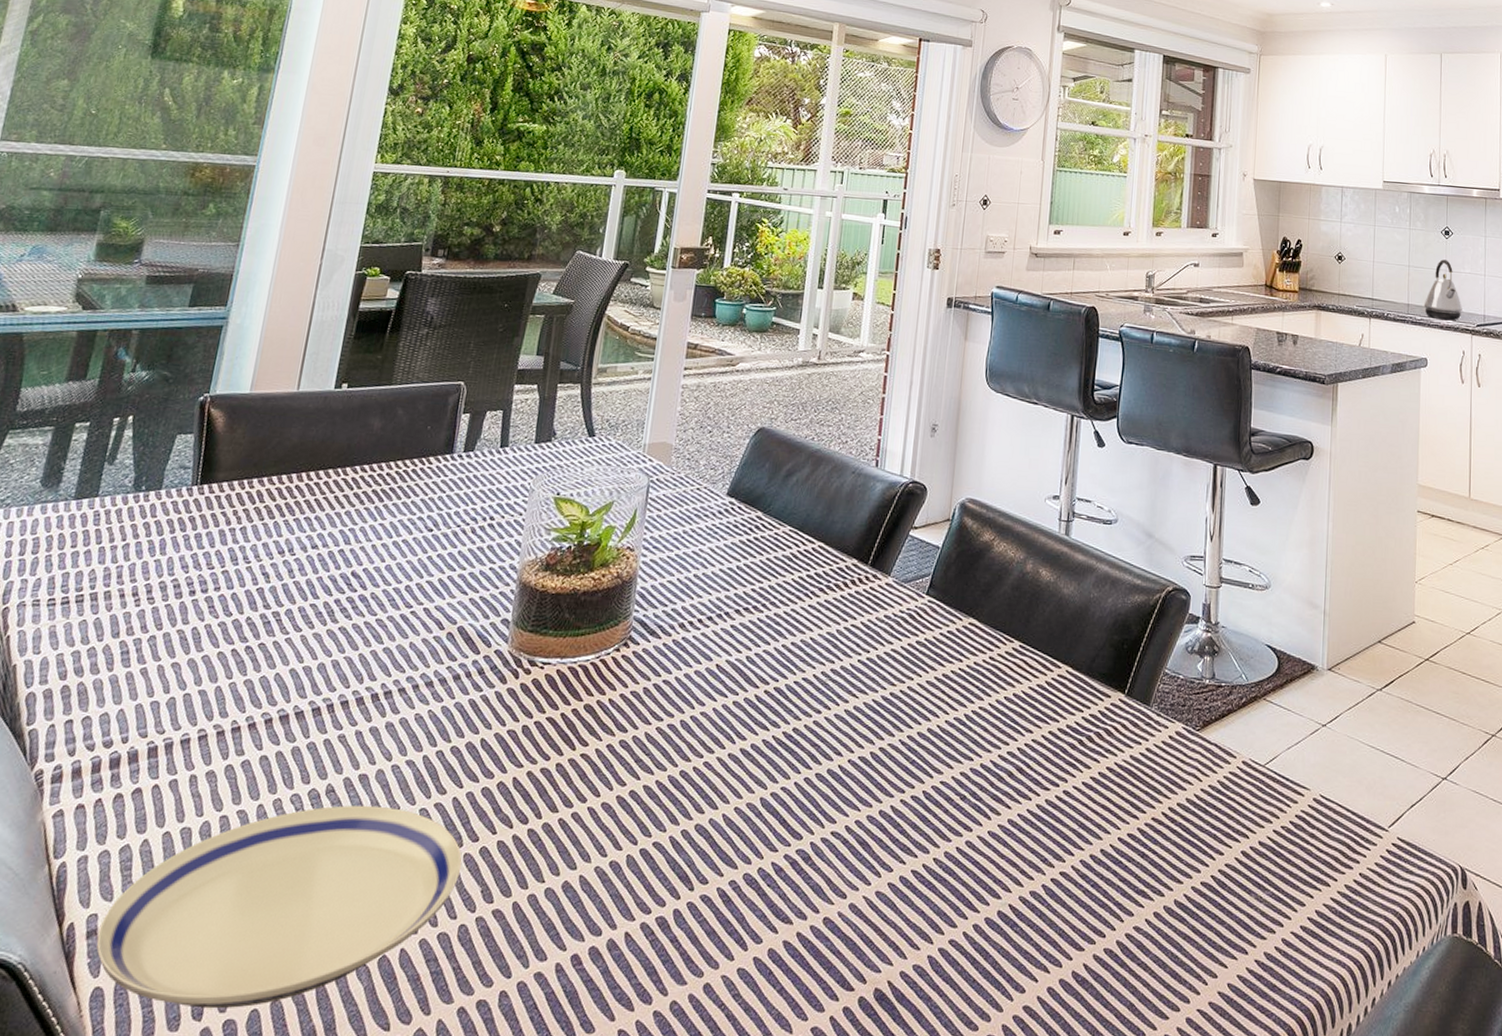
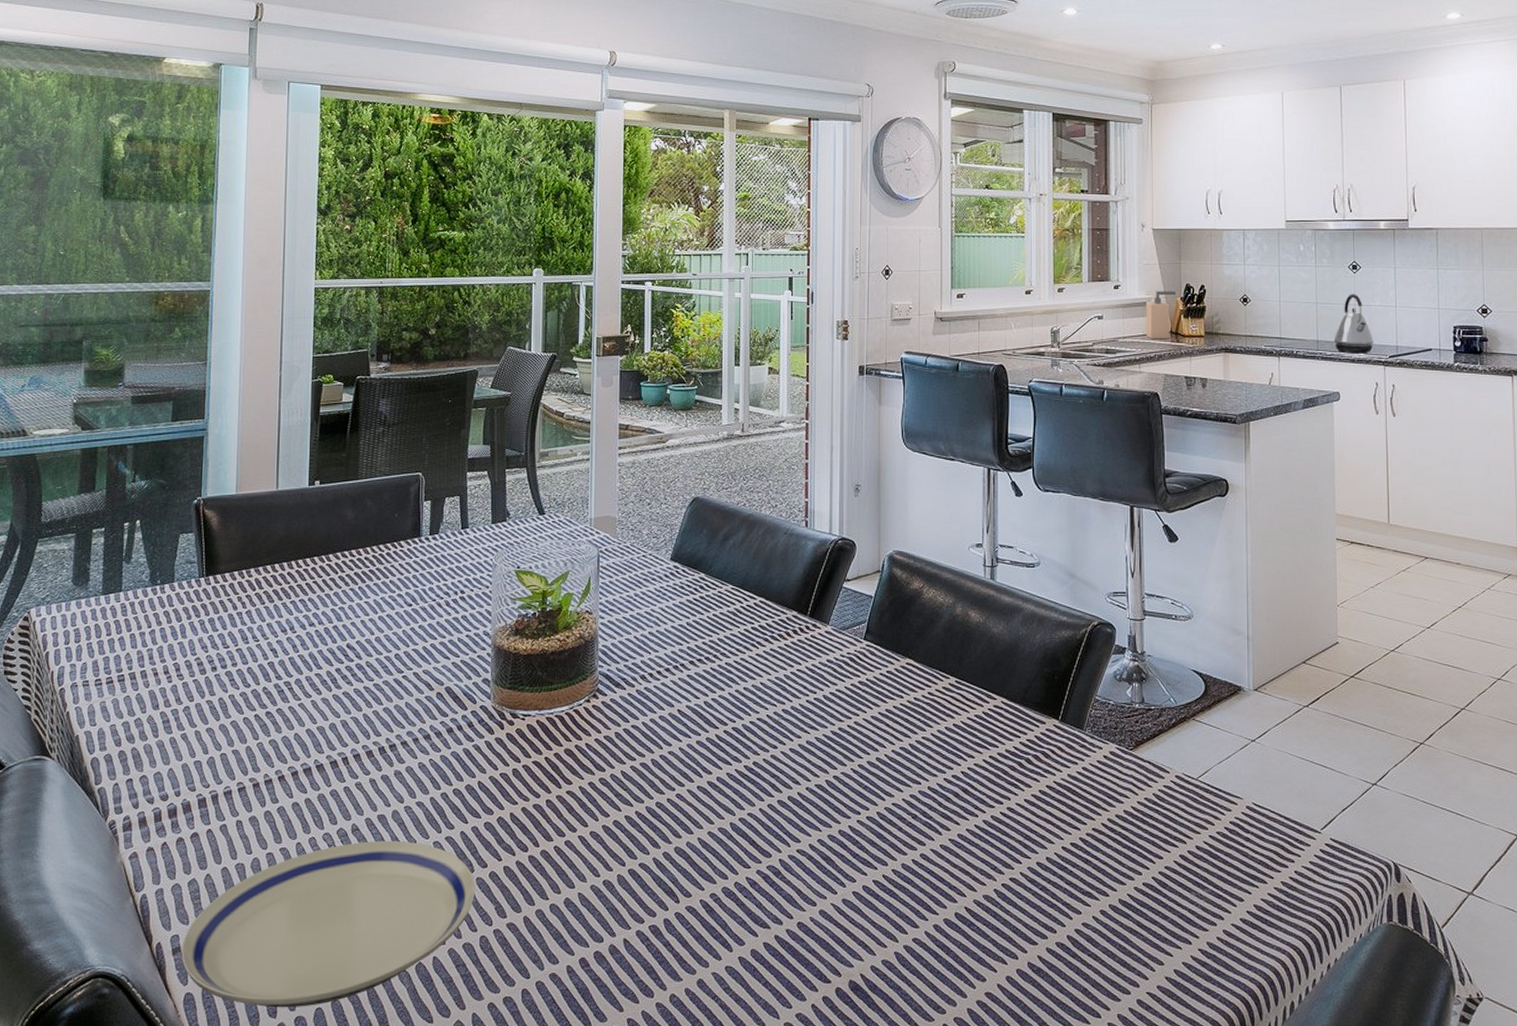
soap dispenser: none [1241,242,1273,292] -> present [1146,291,1177,340]

